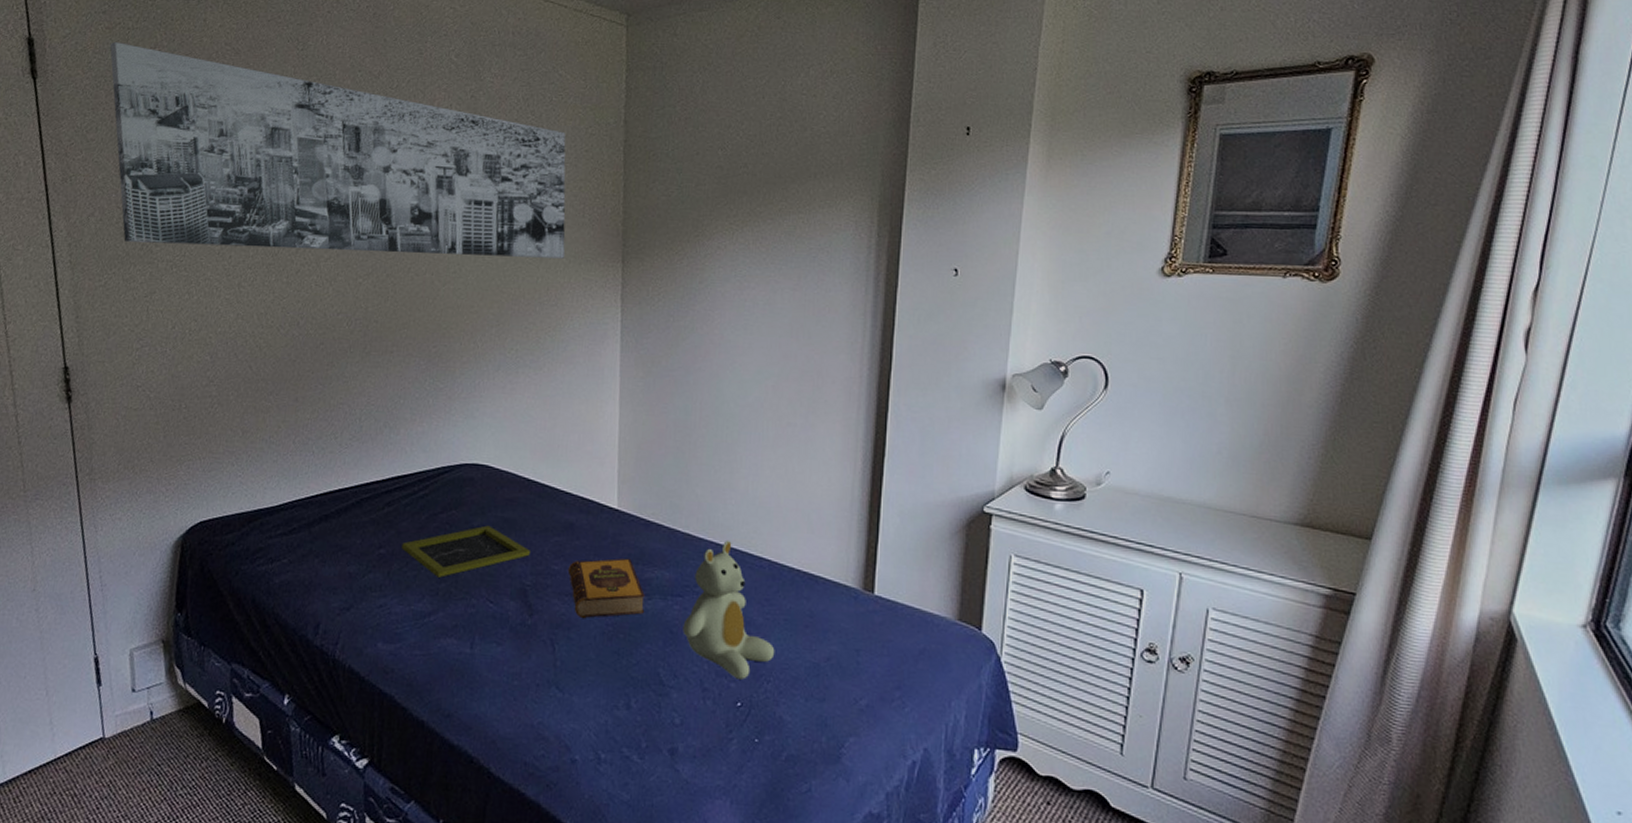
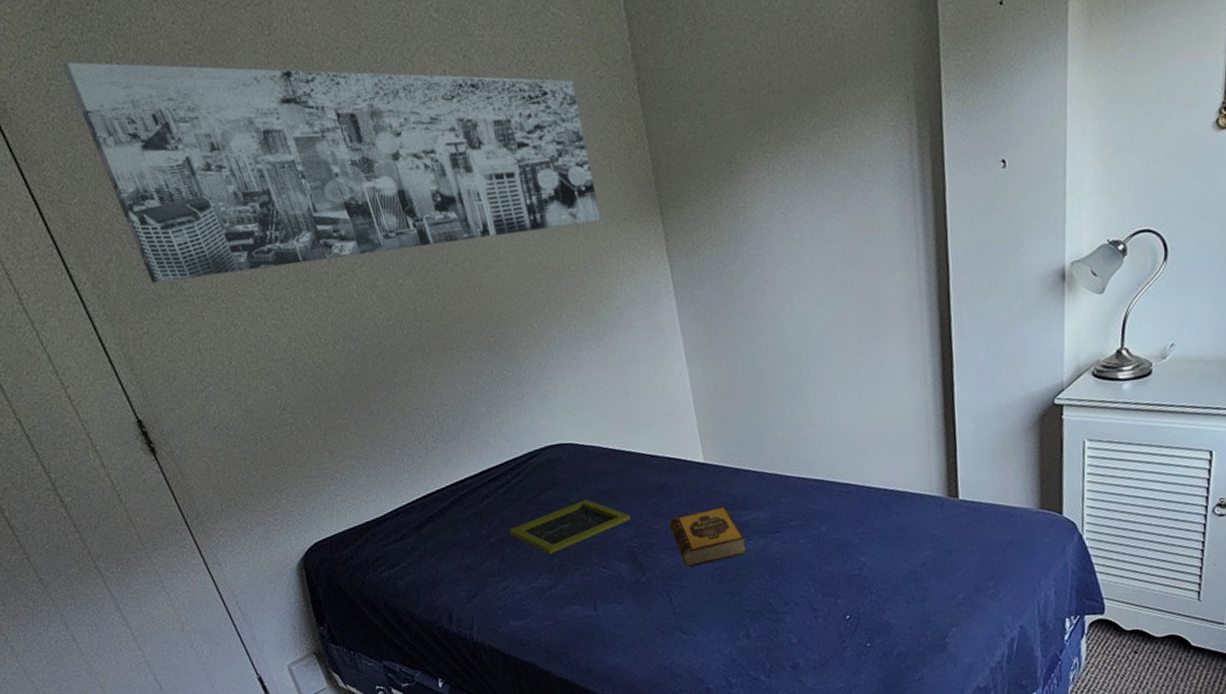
stuffed bear: present [682,540,775,680] -> none [785,473,874,596]

